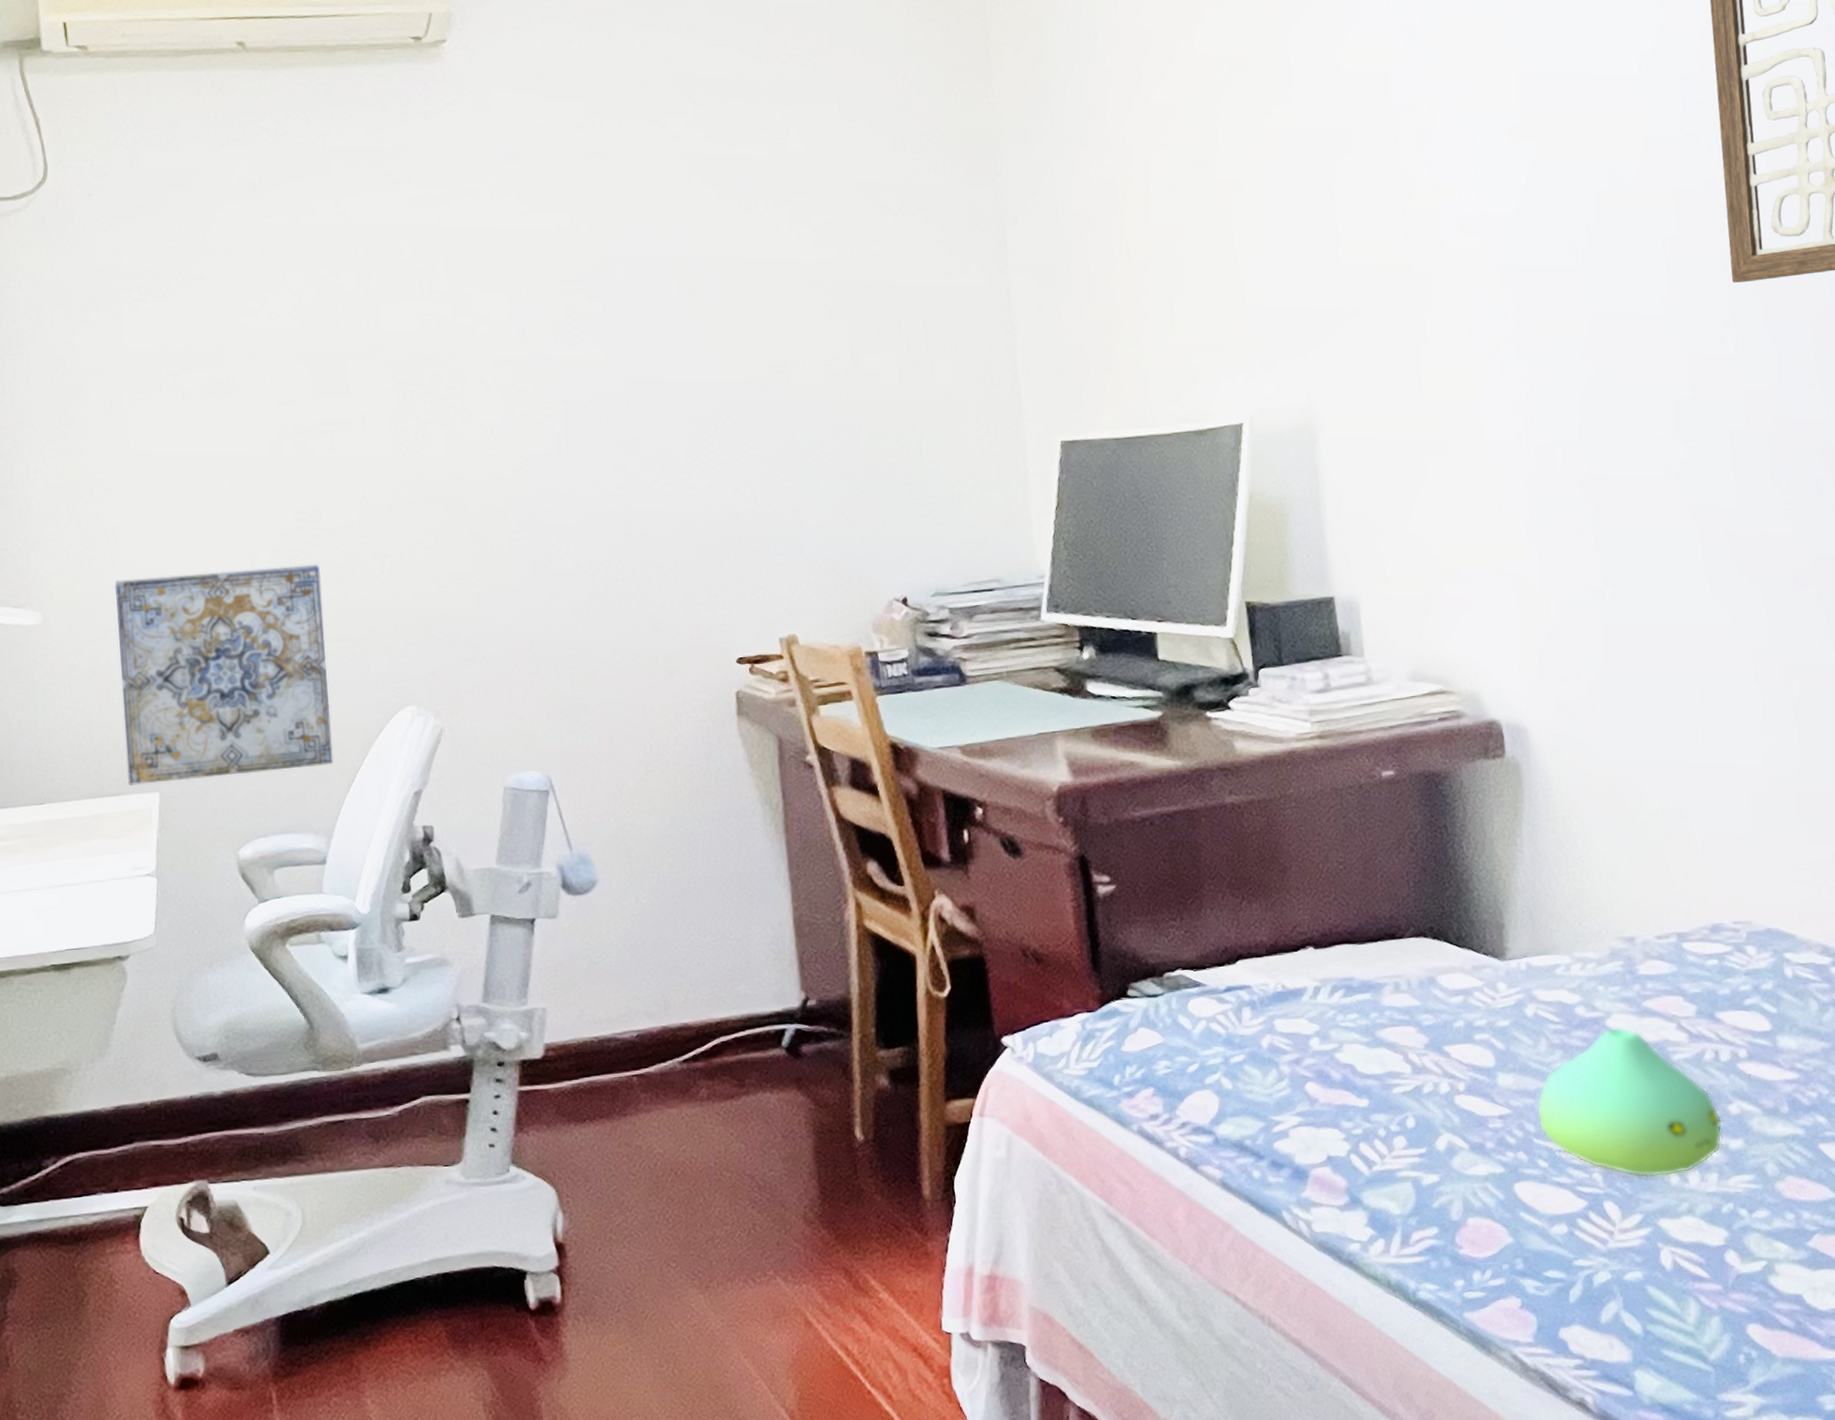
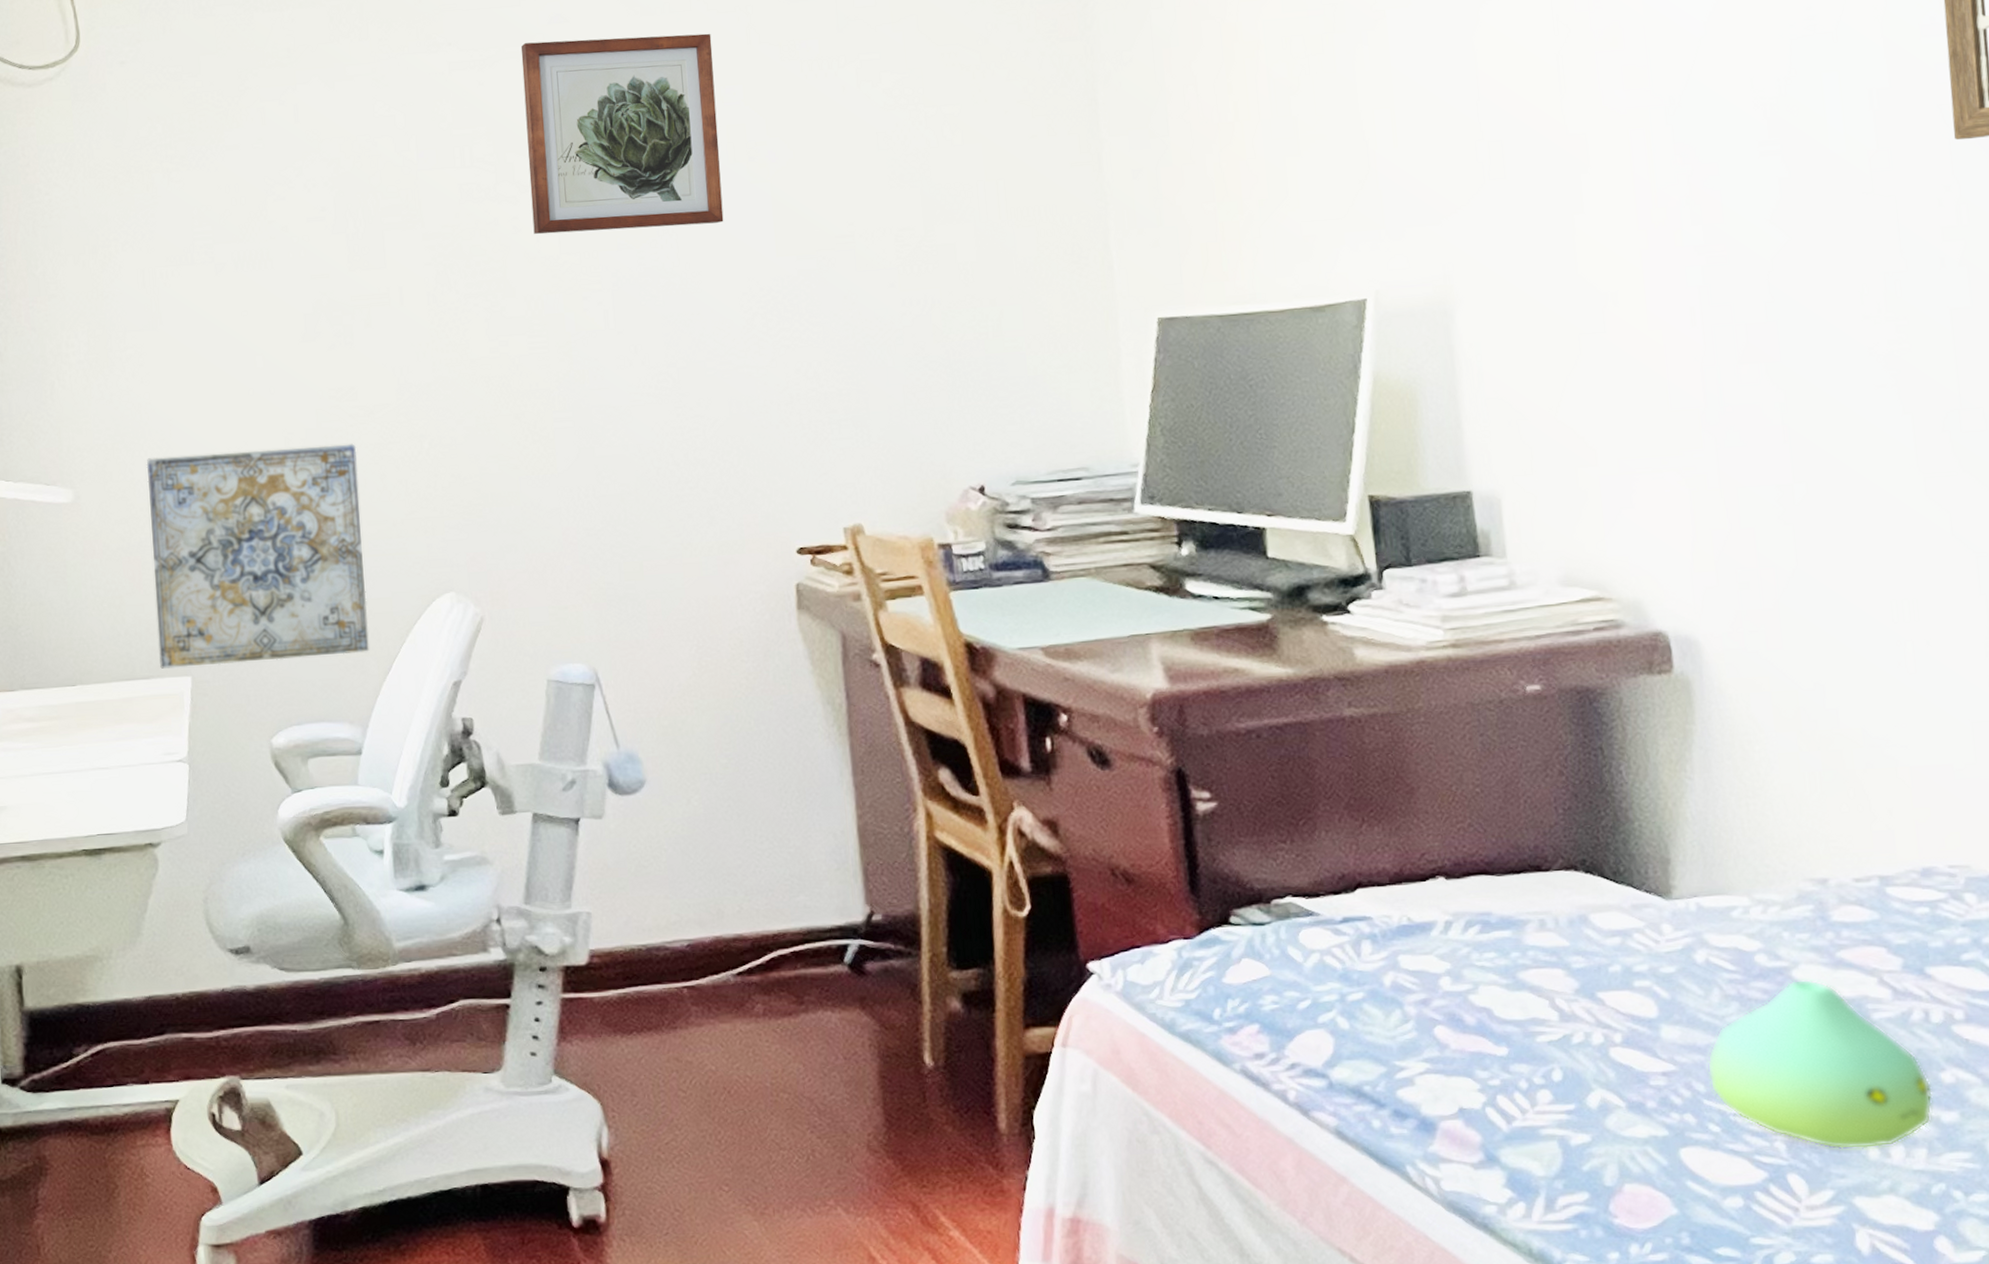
wall art: none [477,174,668,363] -> present [520,33,724,235]

